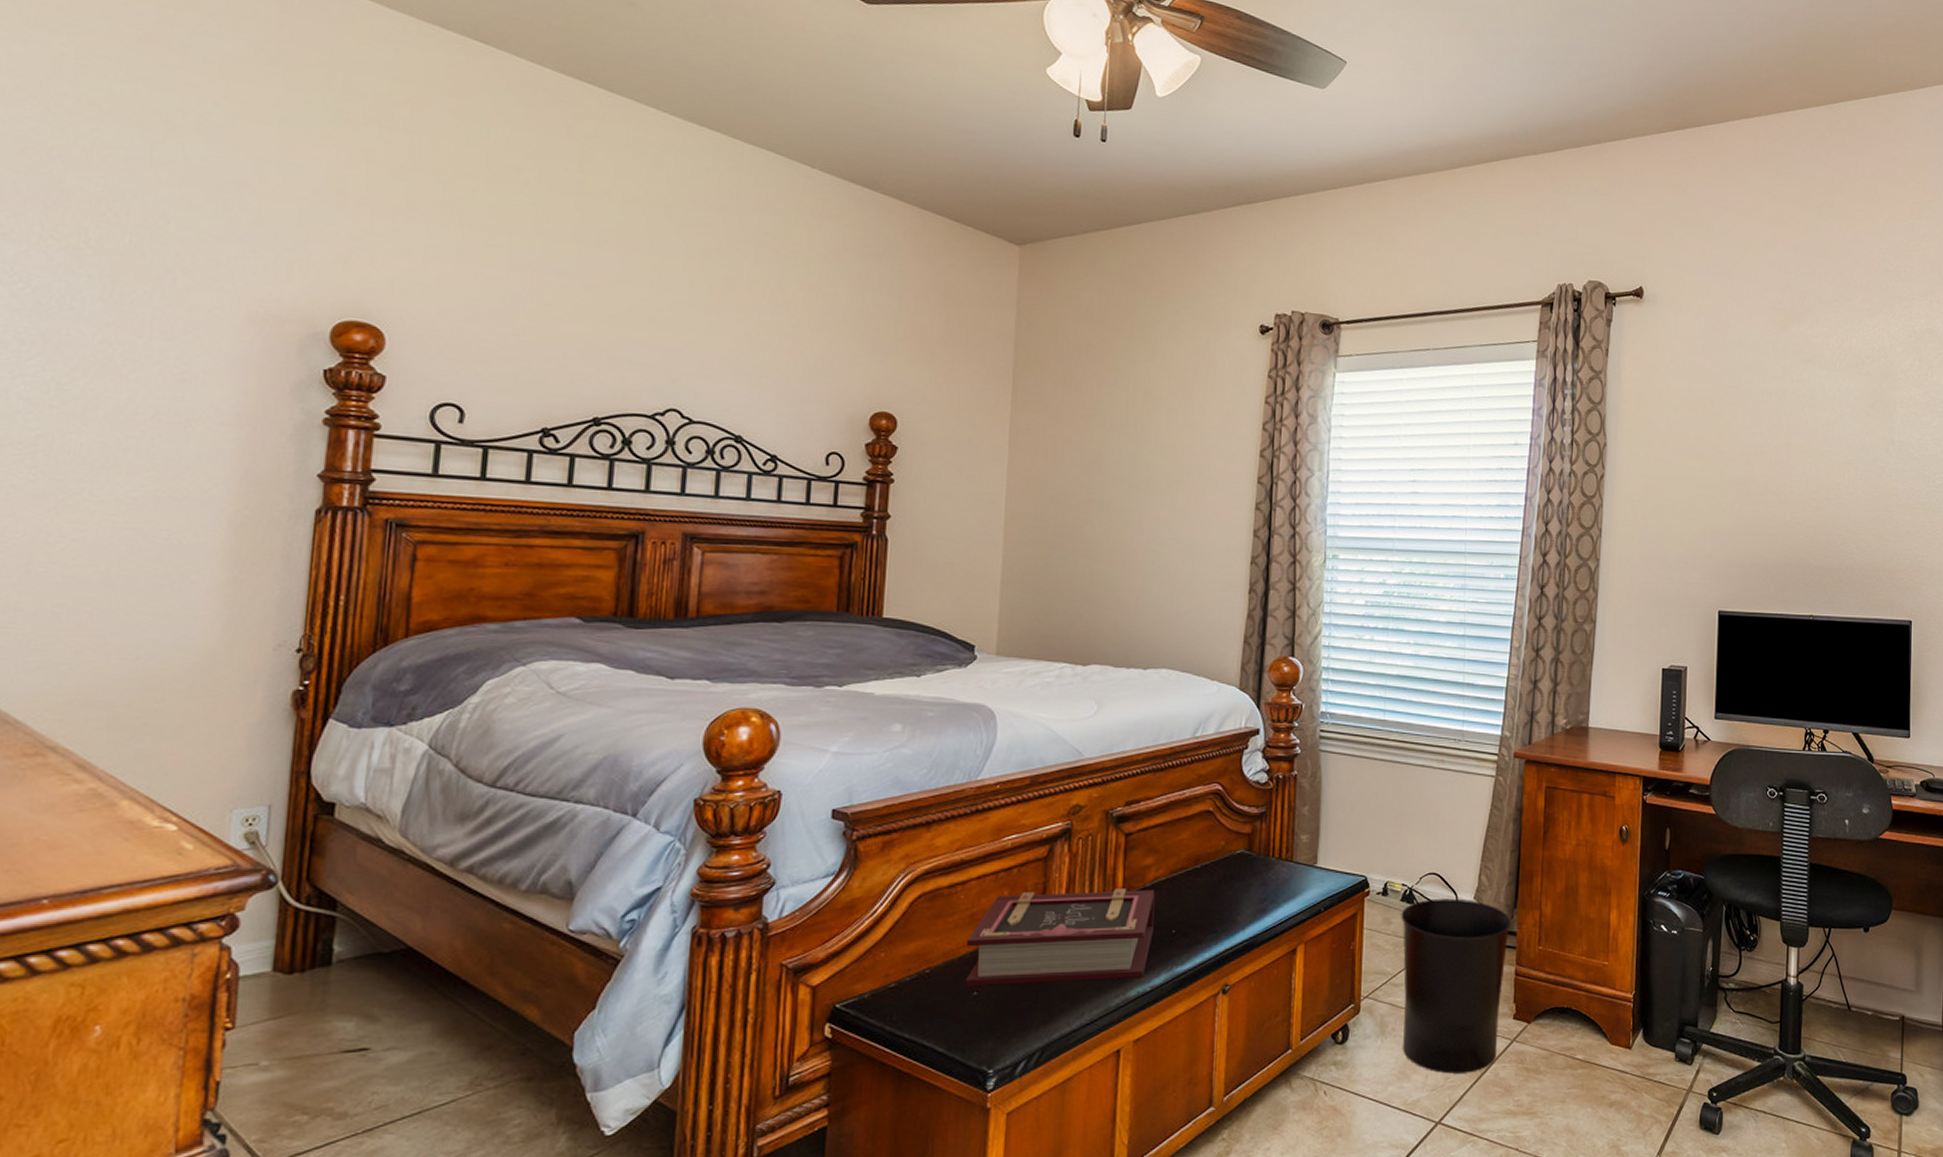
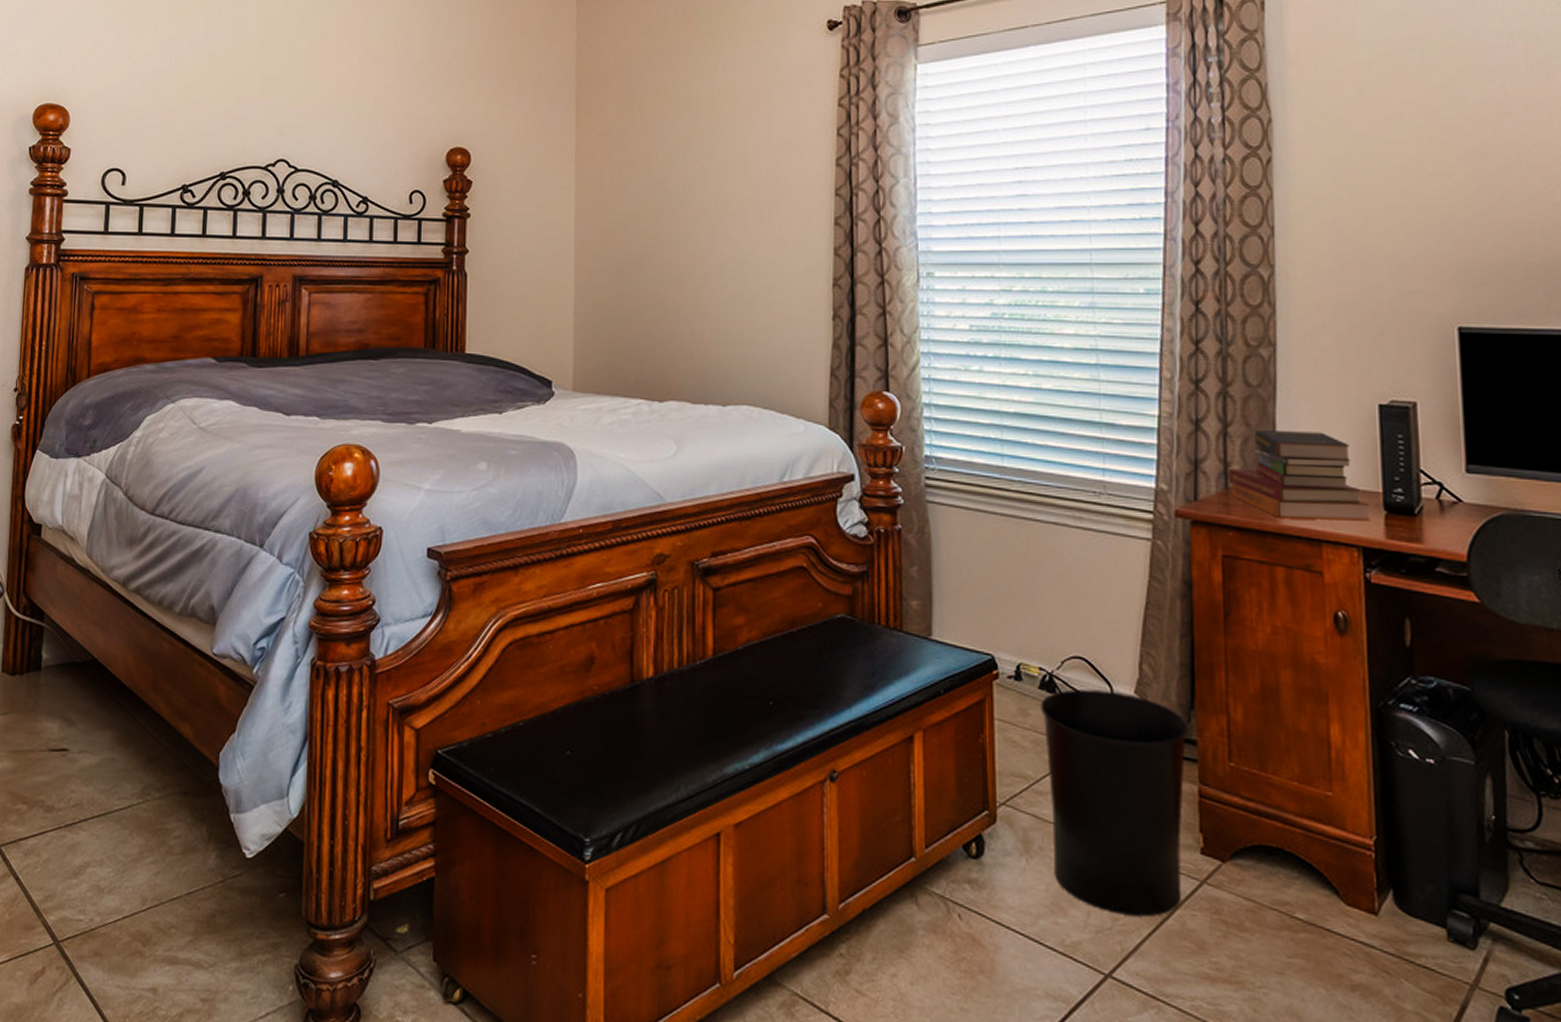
book: present [966,888,1155,987] -> none [558,646,749,753]
books: none [1554,688,1650,757] -> present [1227,430,1370,521]

